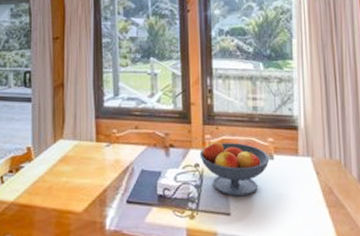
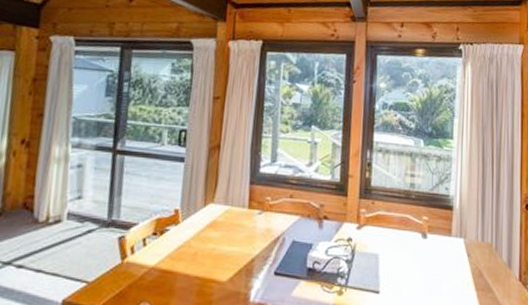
fruit bowl: present [199,142,270,197] -> none [353,216,423,275]

